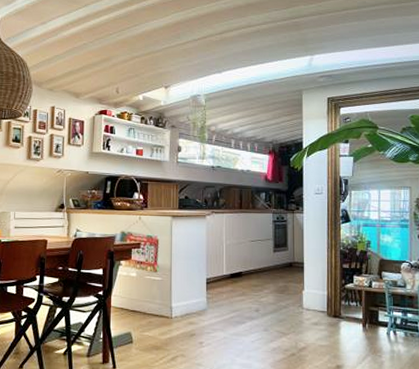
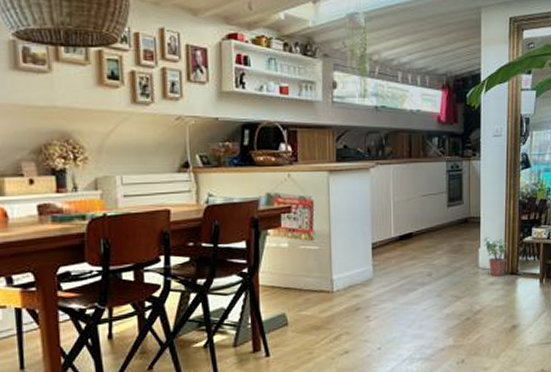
potted plant: none [306,280,329,318] -> present [483,236,506,277]

